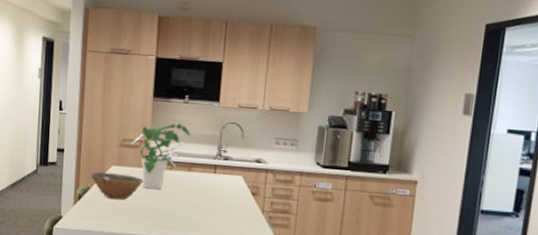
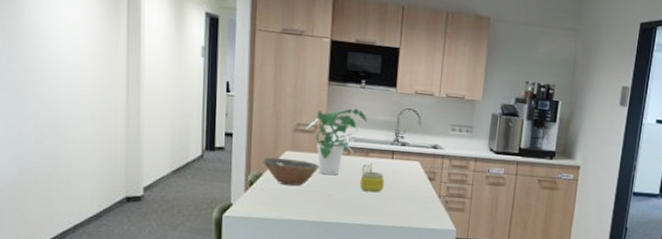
mug: none [182,178,207,207] -> present [359,163,385,193]

